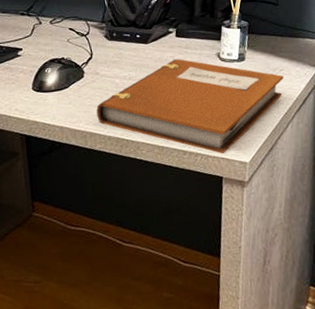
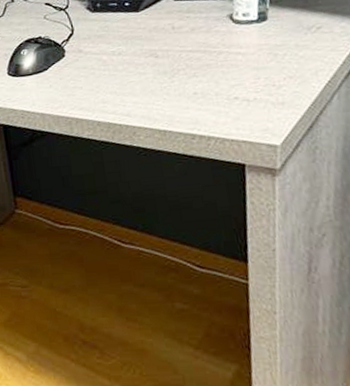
notebook: present [96,59,284,154] -> none [81,25,324,137]

